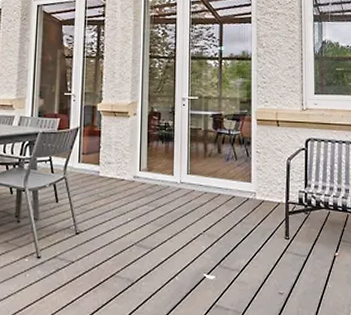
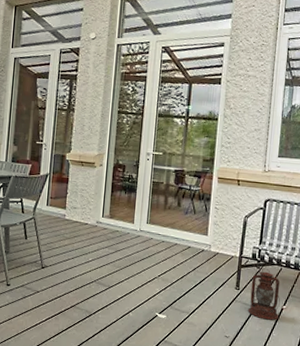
lantern: none [300,213,332,270] -> present [248,268,281,320]

